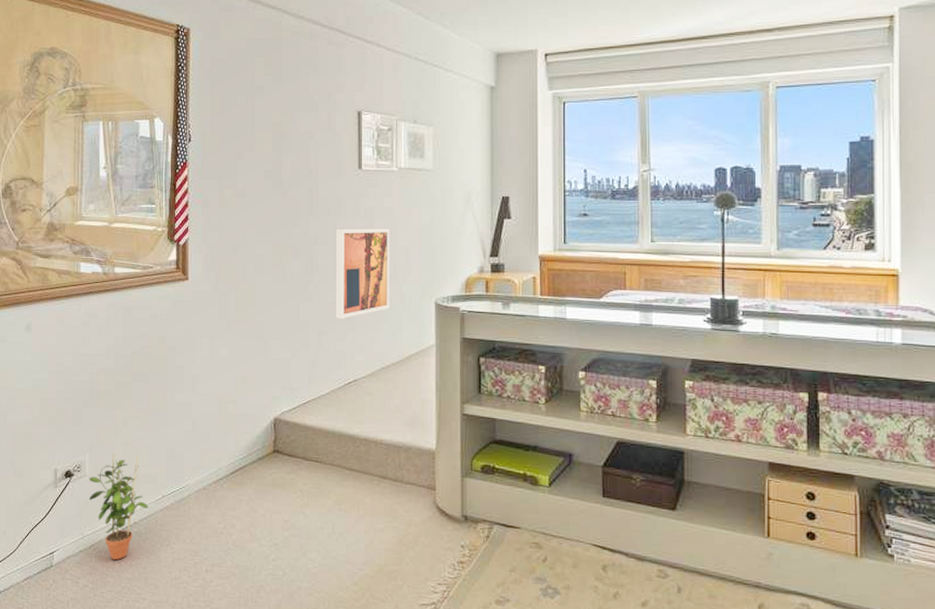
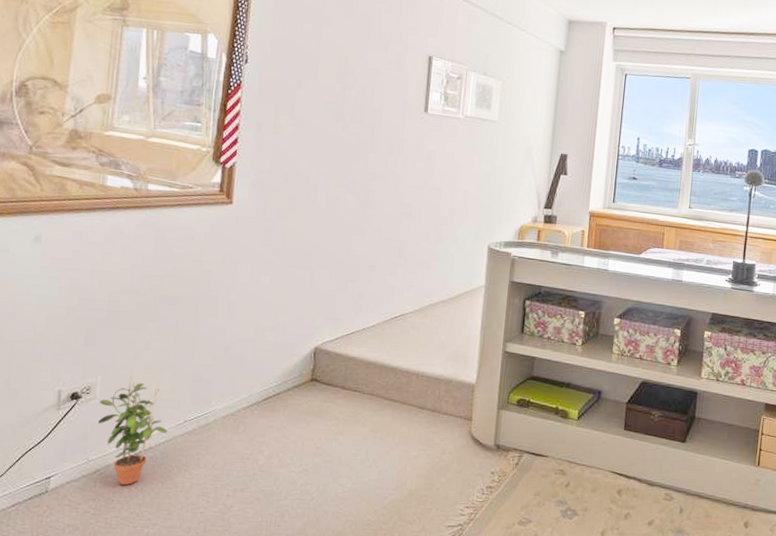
wall art: present [335,228,390,319] -> none [388,167,451,256]

